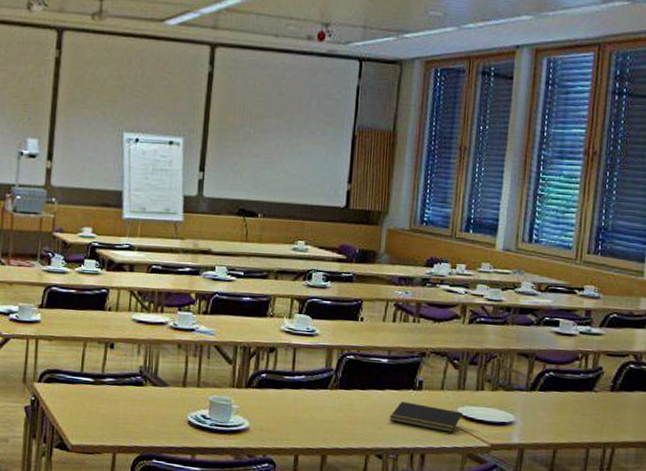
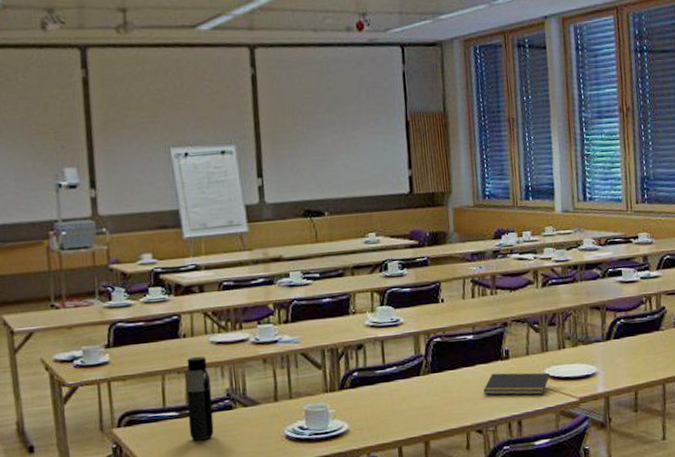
water bottle: none [100,330,127,410] -> present [186,356,214,441]

